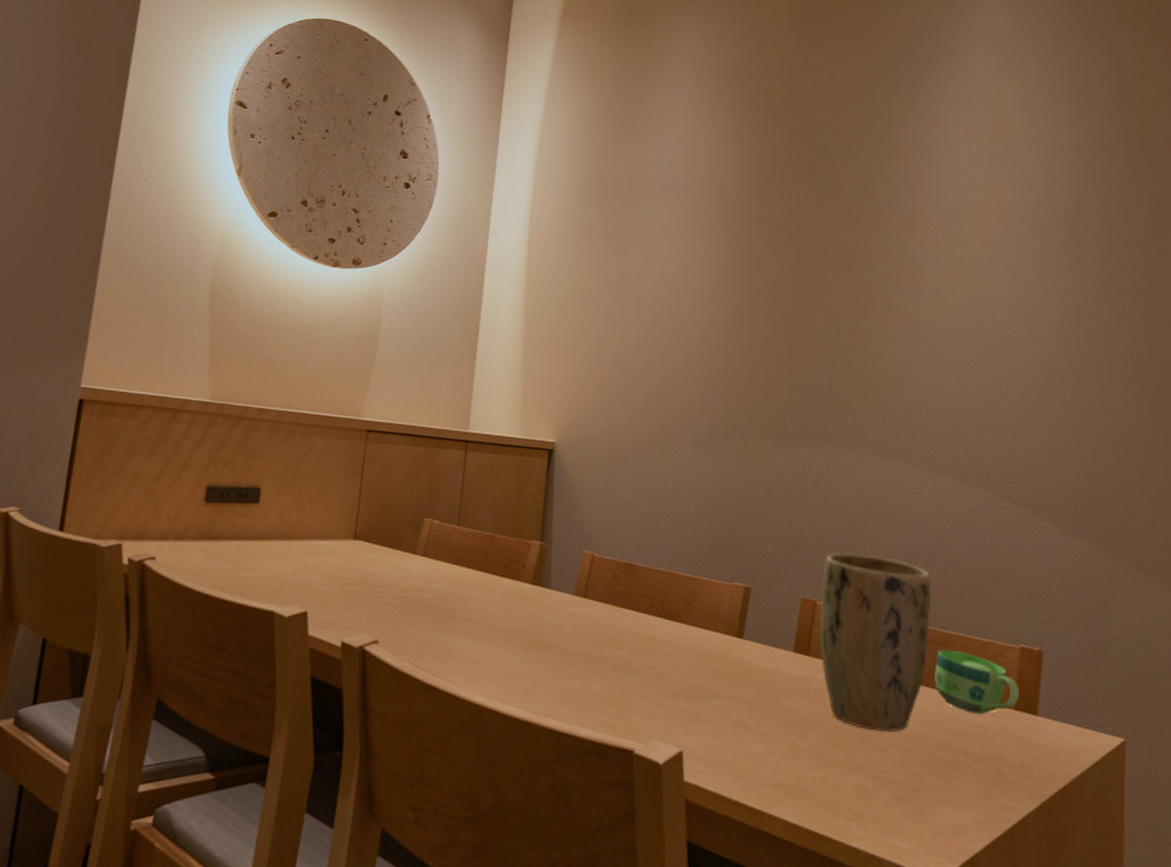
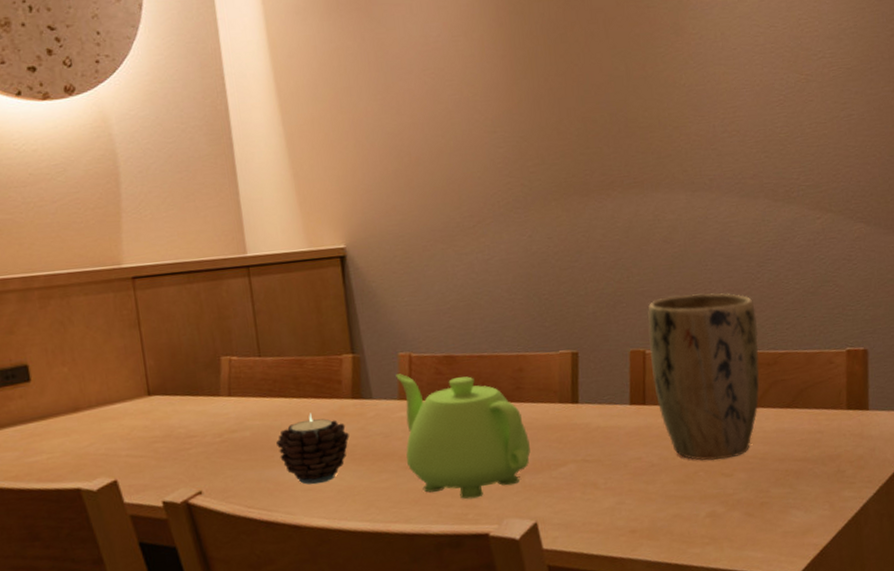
candle: none [455,588,522,660] -> present [276,412,349,485]
teapot: none [569,570,690,711] -> present [396,373,531,499]
cup: present [934,649,1020,715] -> none [768,367,850,423]

